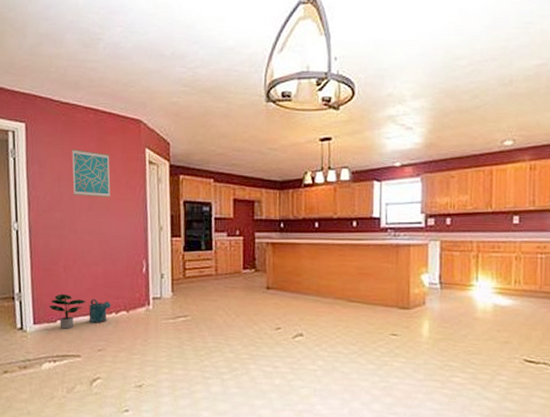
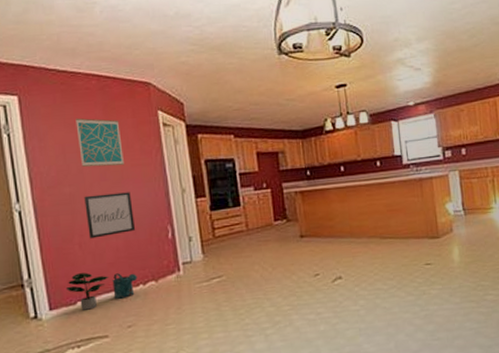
wall art: none [72,223,115,264] -> present [84,192,136,239]

